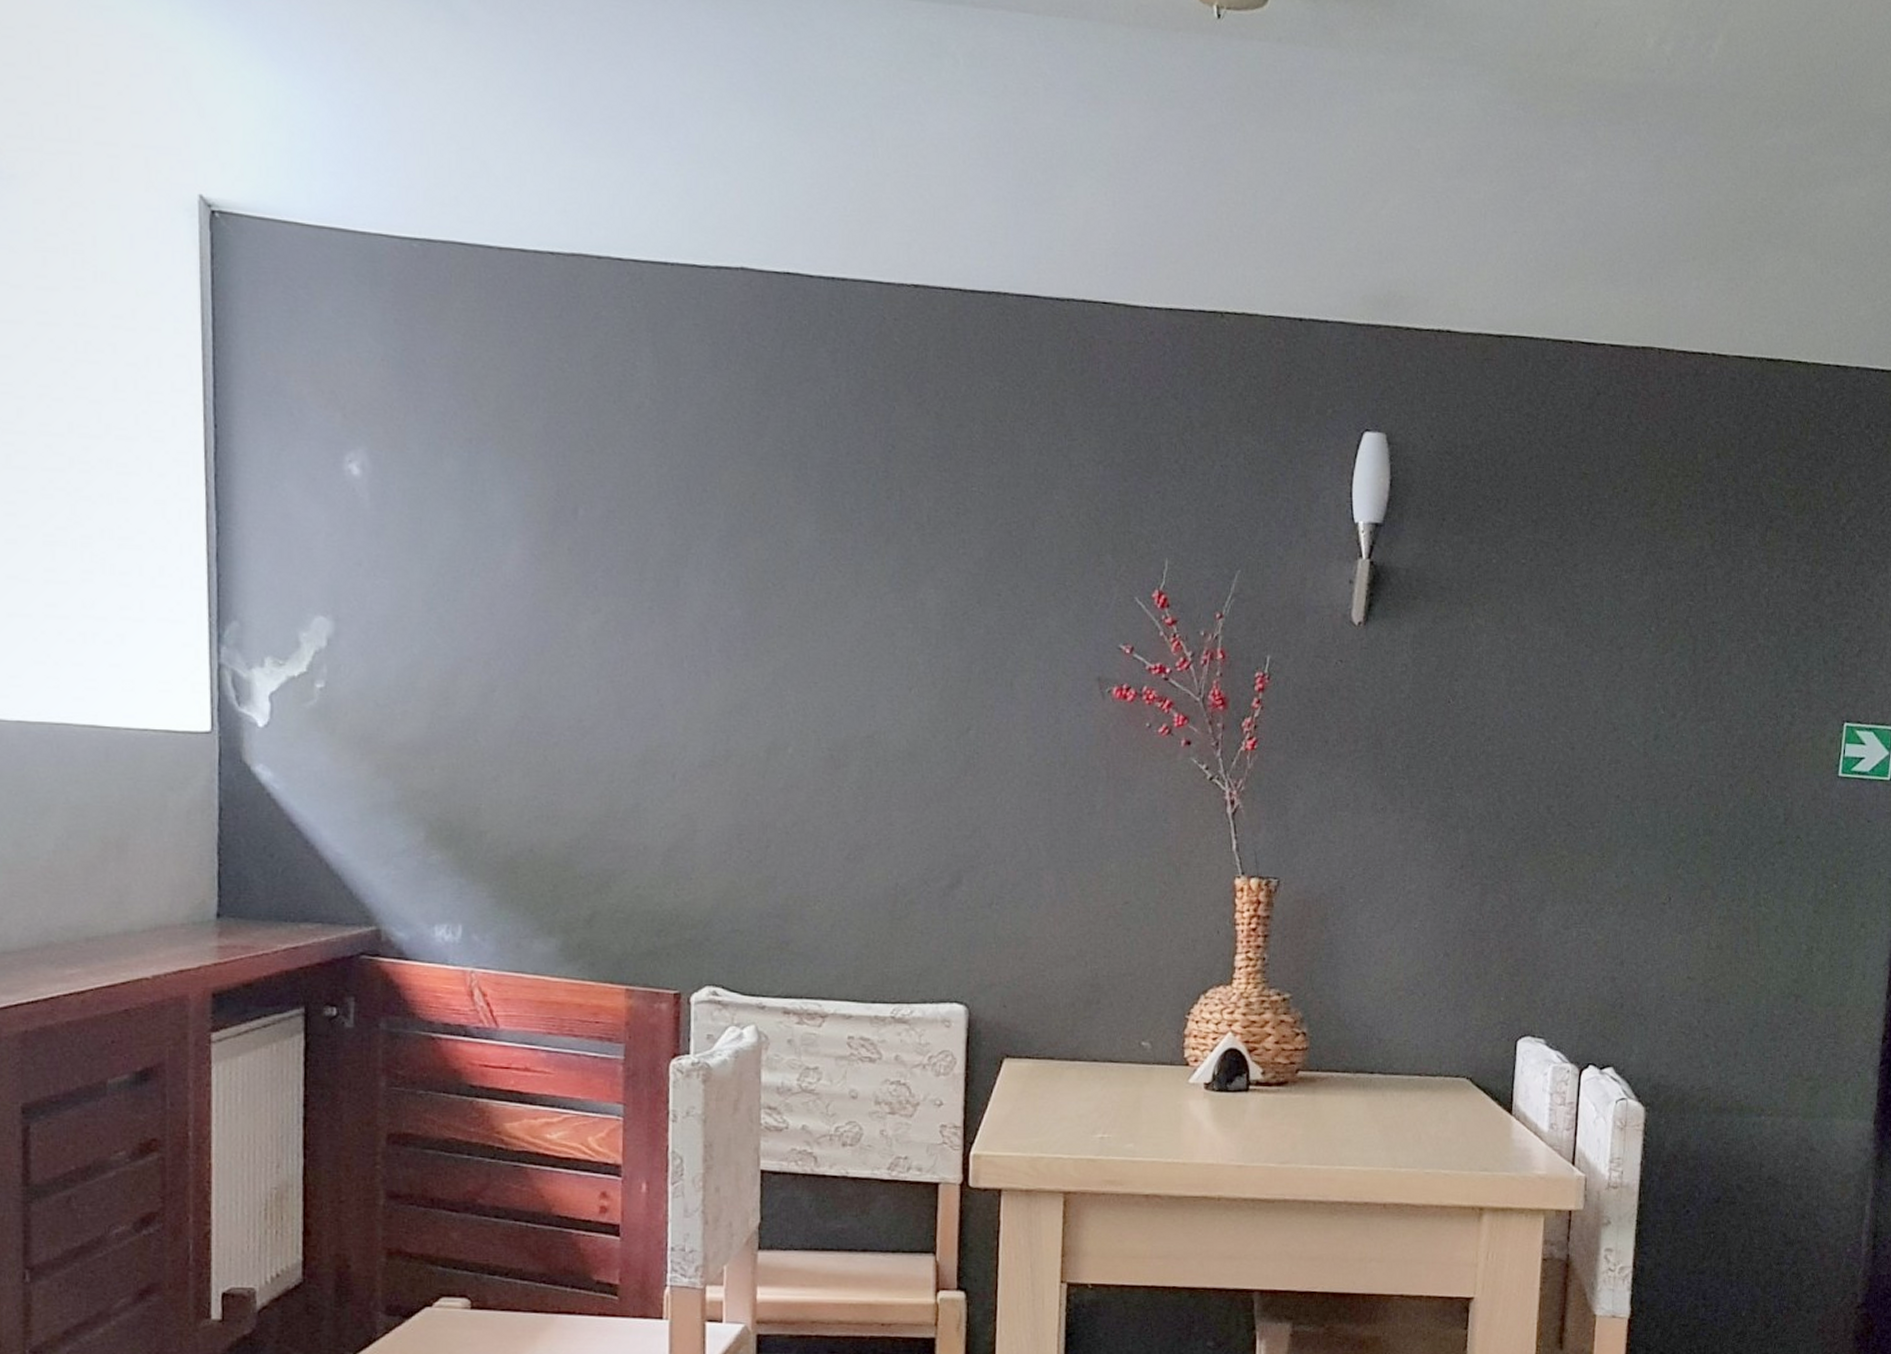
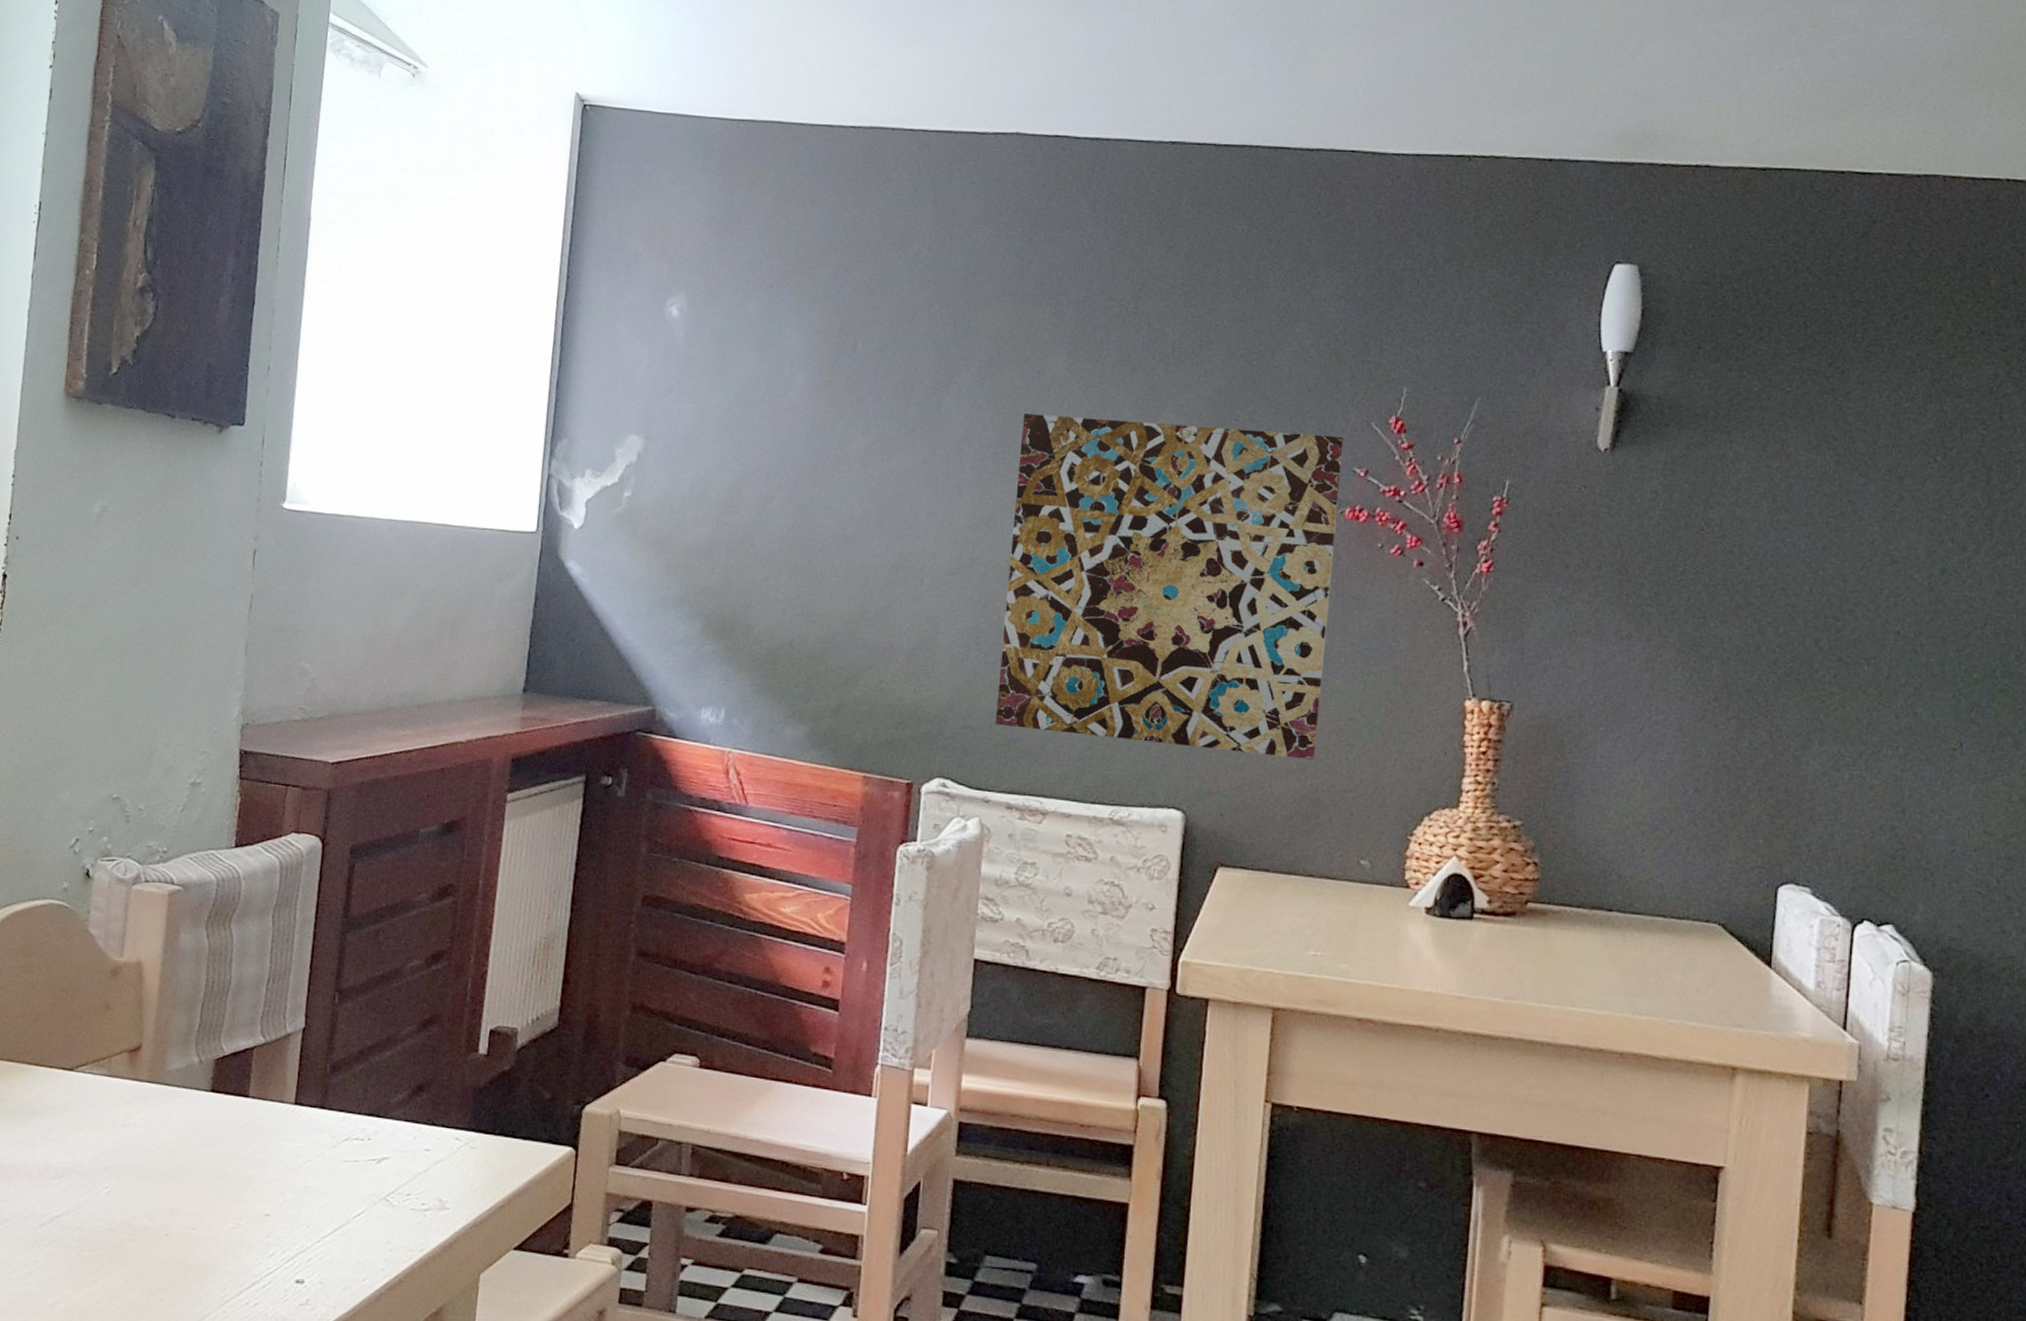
wall art: none [764,589,1108,945] -> present [995,414,1343,760]

